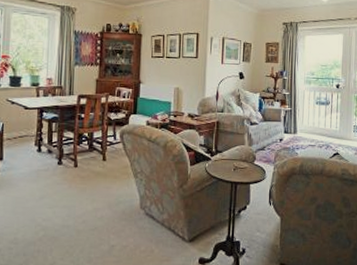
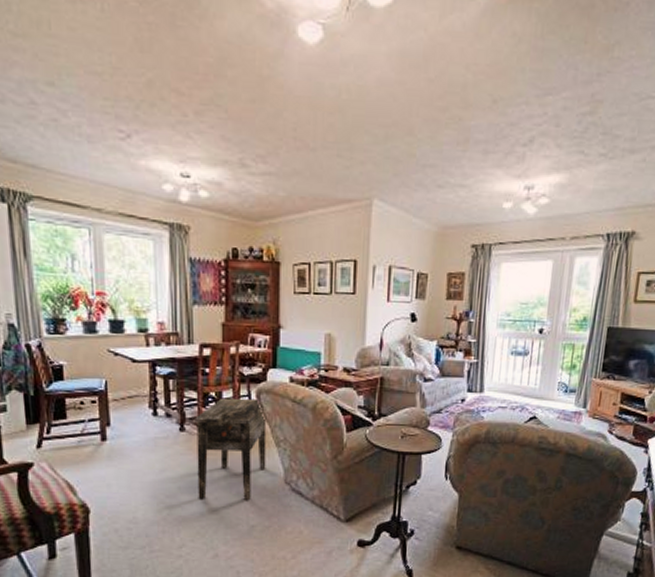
side table: none [69,137,128,223] -> present [195,398,267,500]

